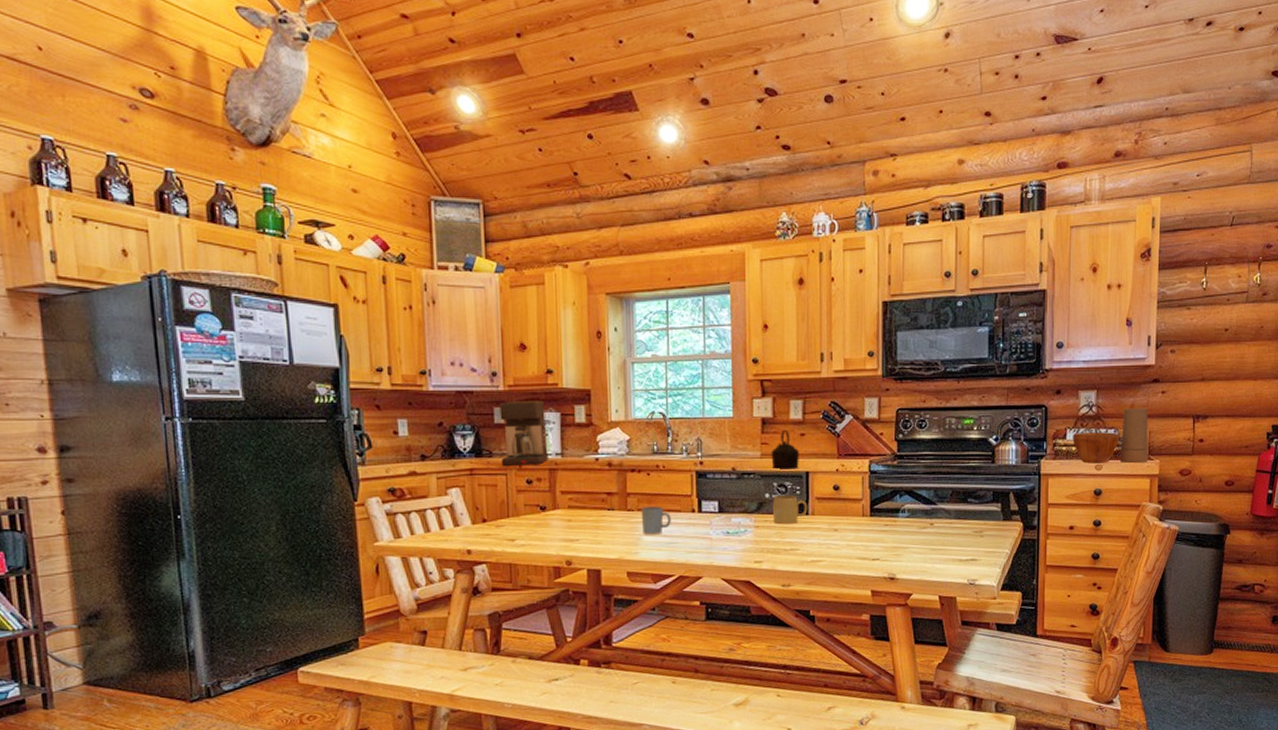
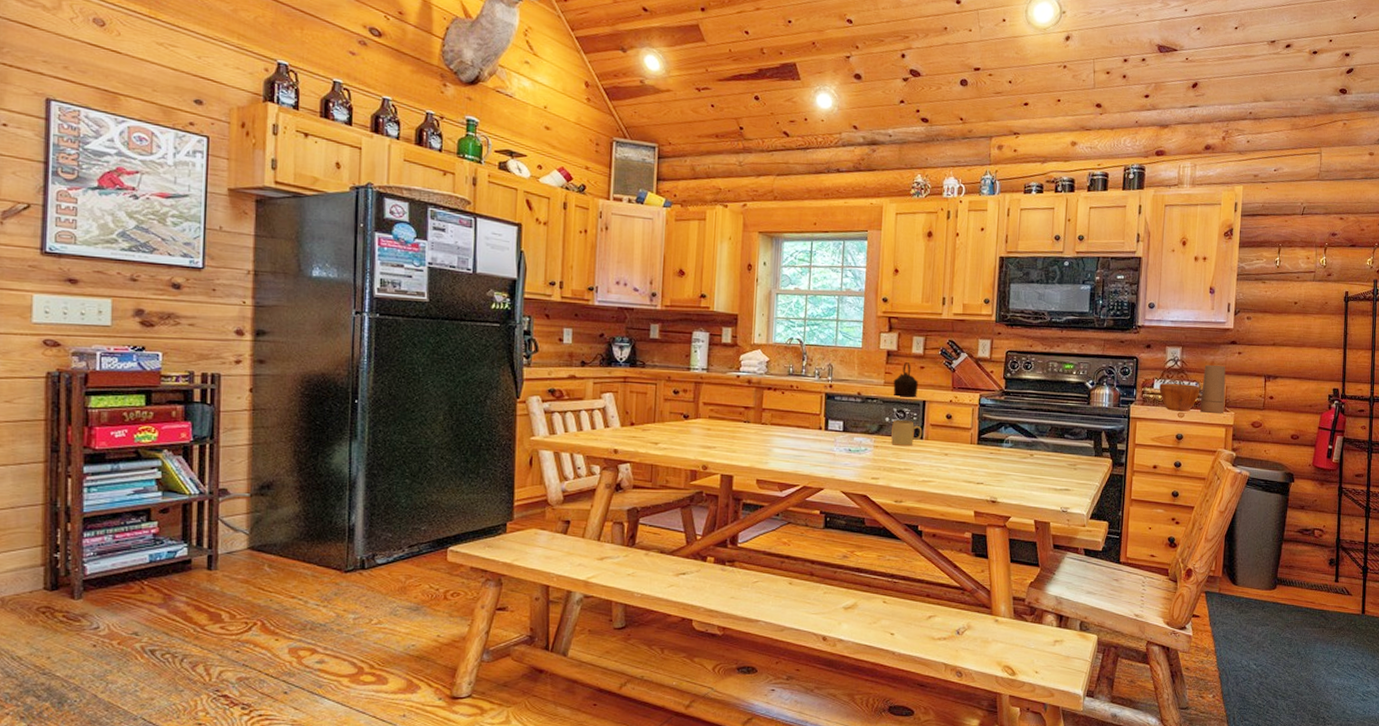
coffee maker: present [500,401,548,467] -> none [653,319,696,379]
mug: present [640,506,671,535] -> none [773,422,800,448]

